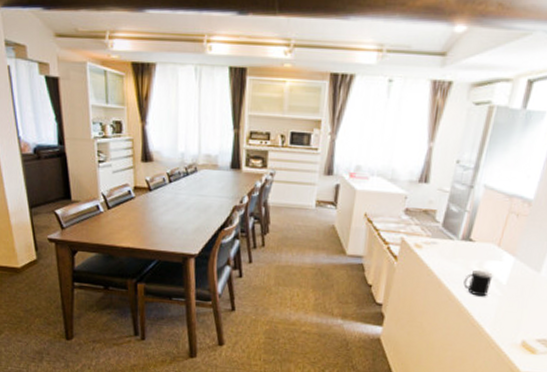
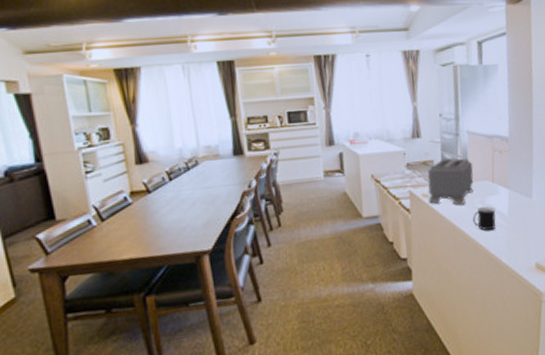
toaster: none [419,210,481,263] -> present [427,158,474,205]

